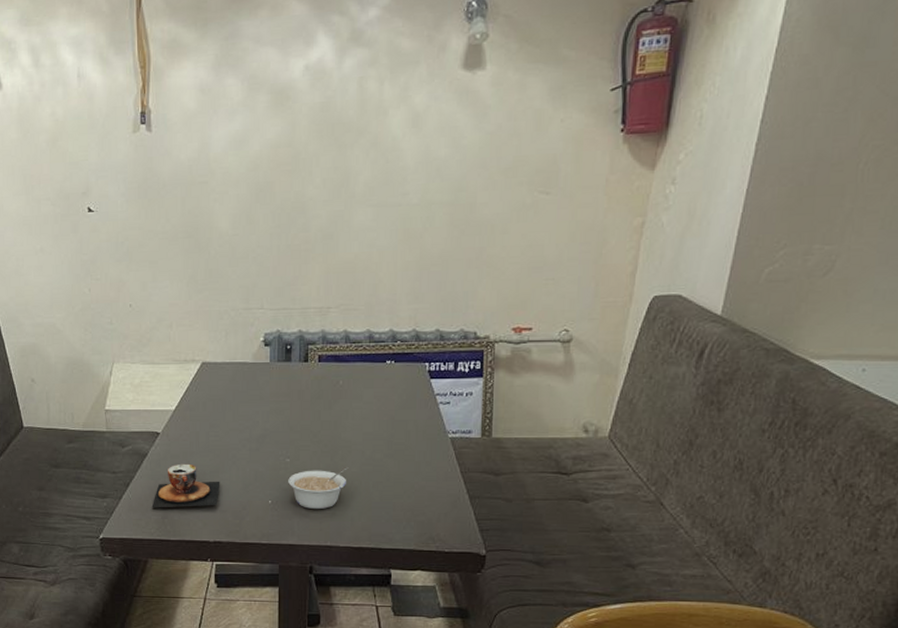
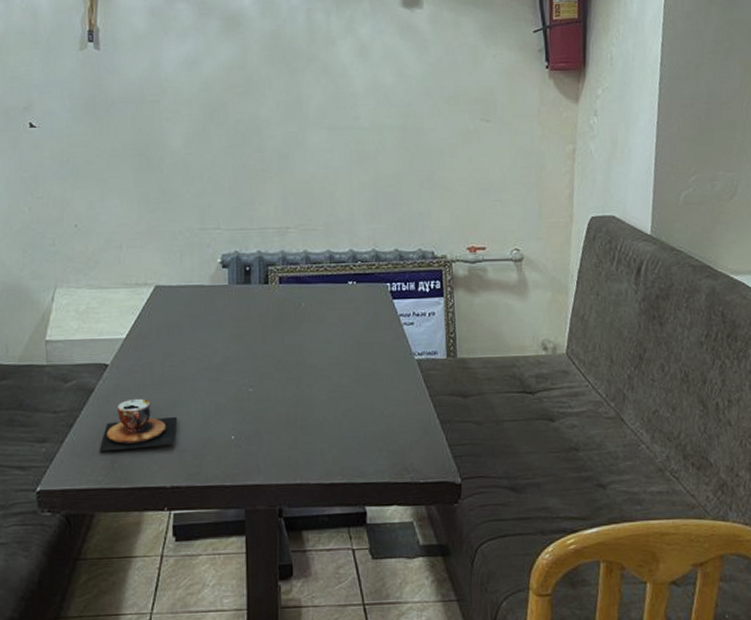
legume: present [288,466,349,509] -> none [252,394,316,443]

